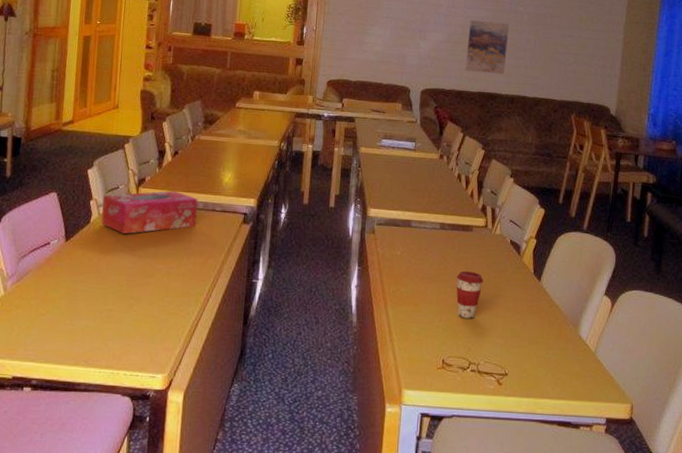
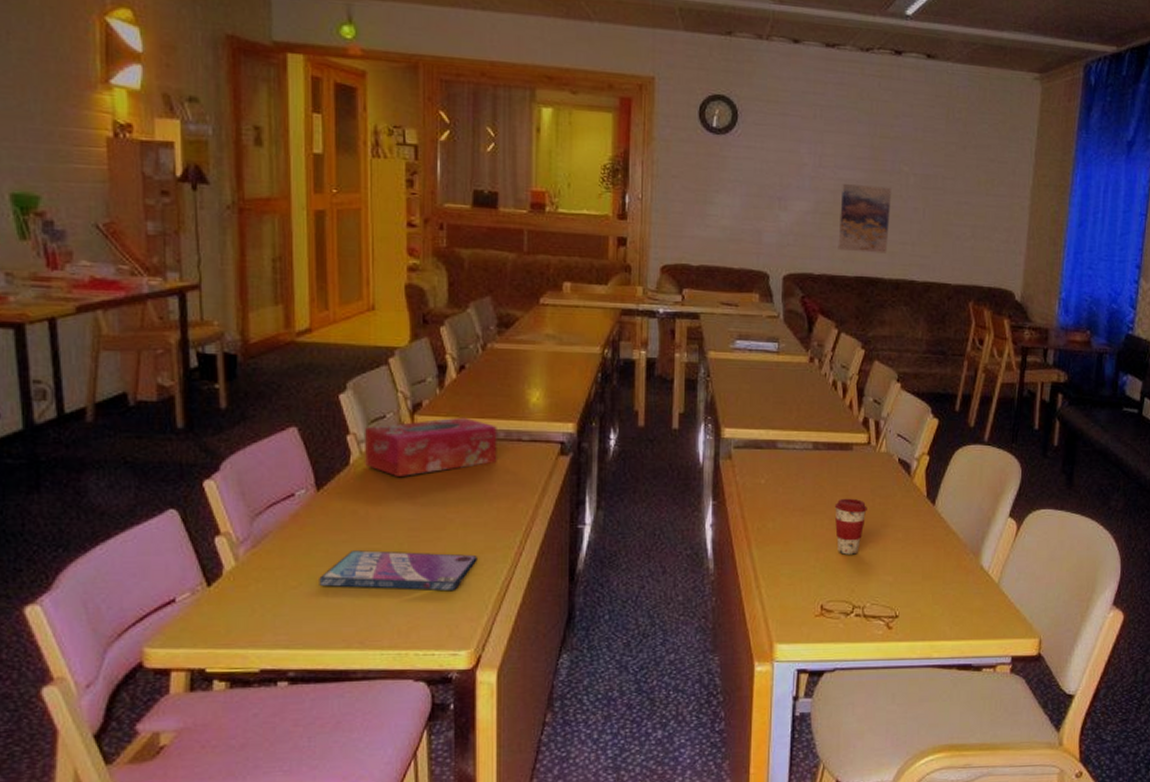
video game case: none [60,289,176,325] -> present [319,550,478,590]

